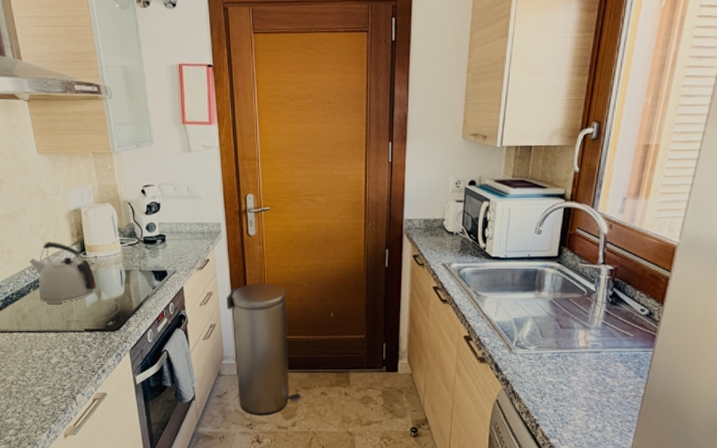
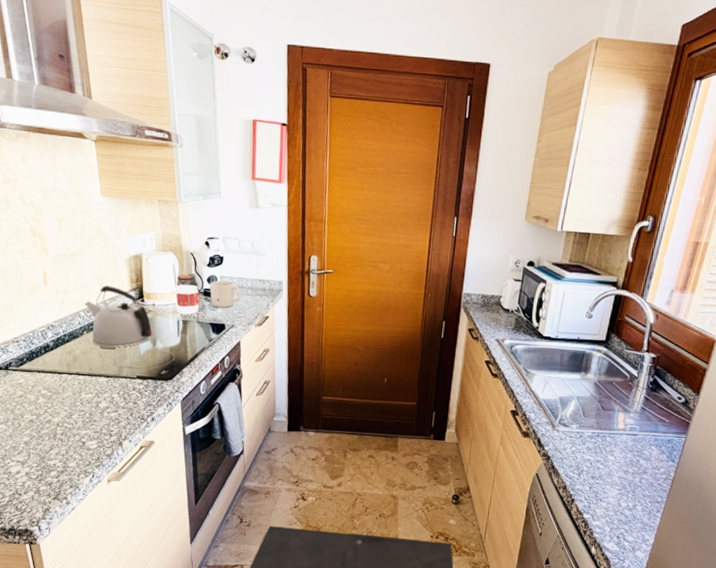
jar: none [115,224,140,264] -> present [174,274,200,315]
mug: none [148,227,181,255] -> present [209,280,242,308]
pedal bin: present [227,283,301,416] -> none [282,344,349,474]

